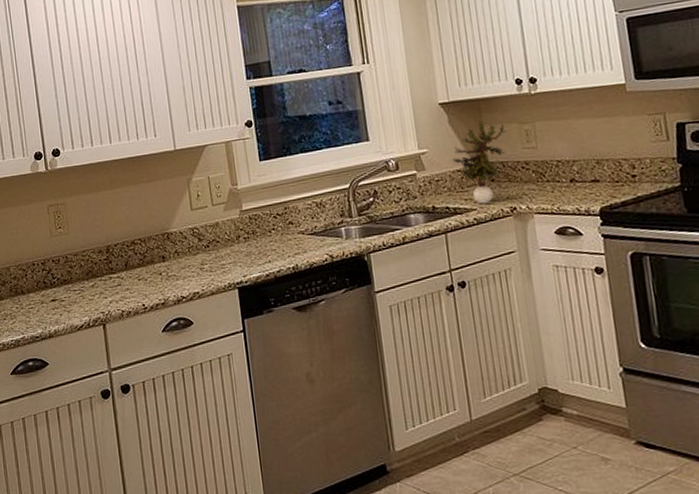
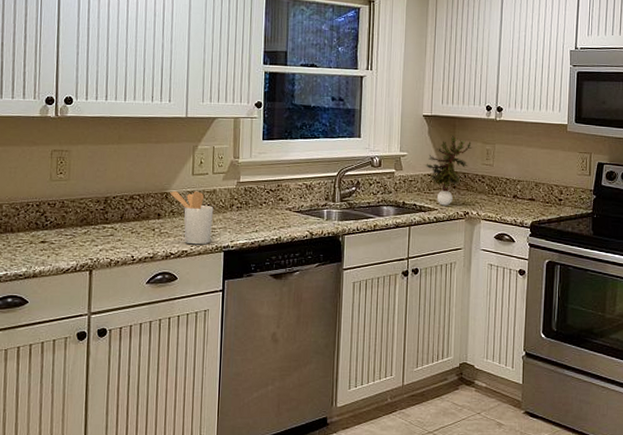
utensil holder: none [171,226,222,285] -> present [170,190,214,245]

